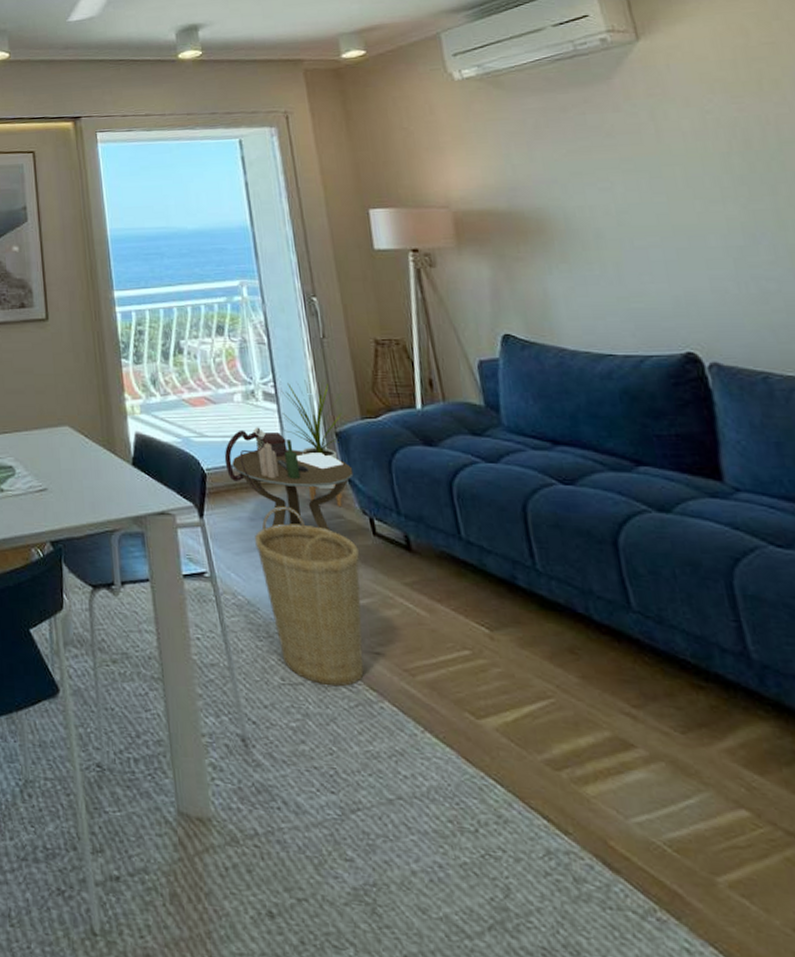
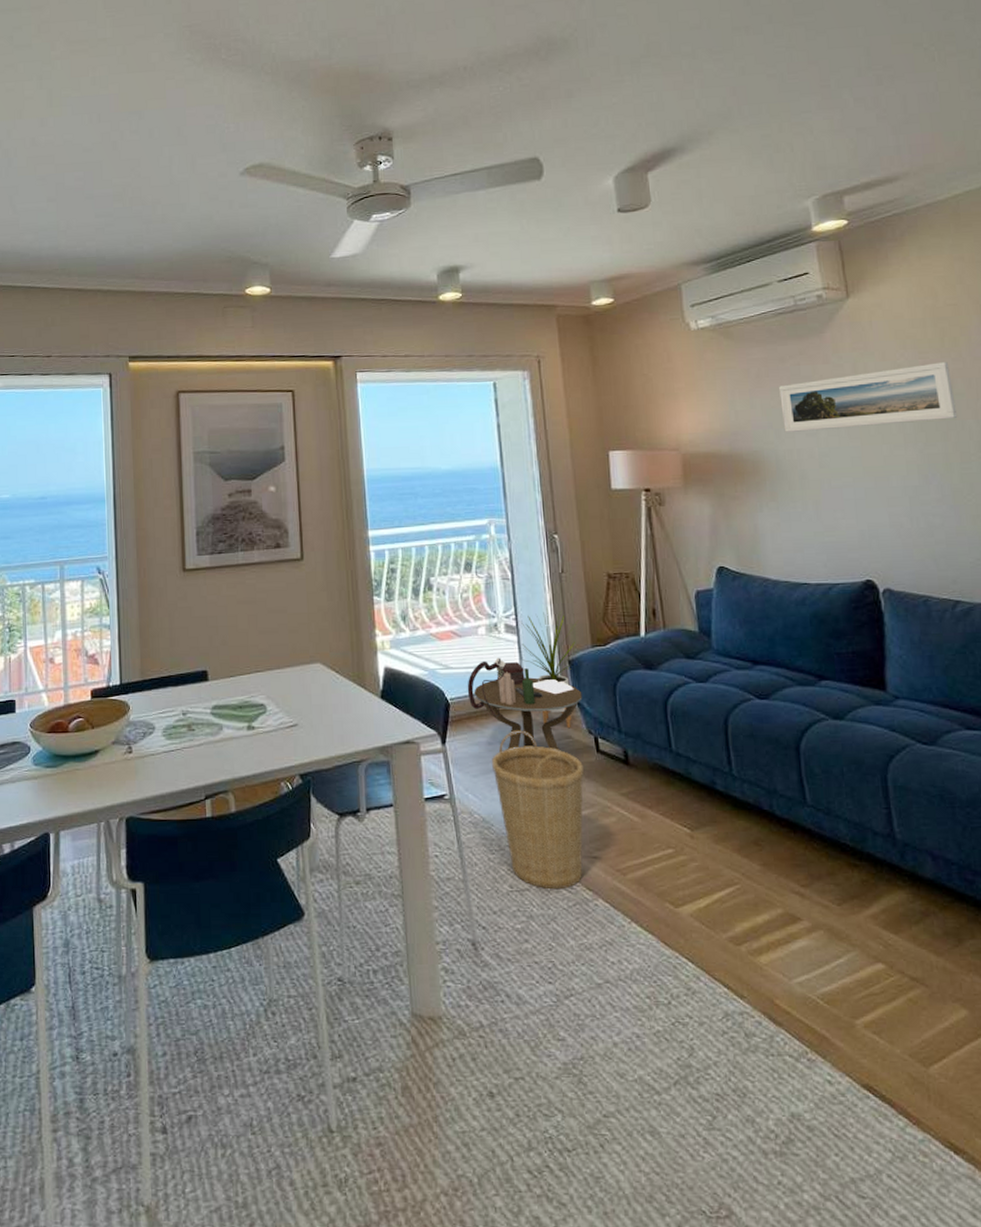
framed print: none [561,107,788,187] -> present [778,362,958,432]

